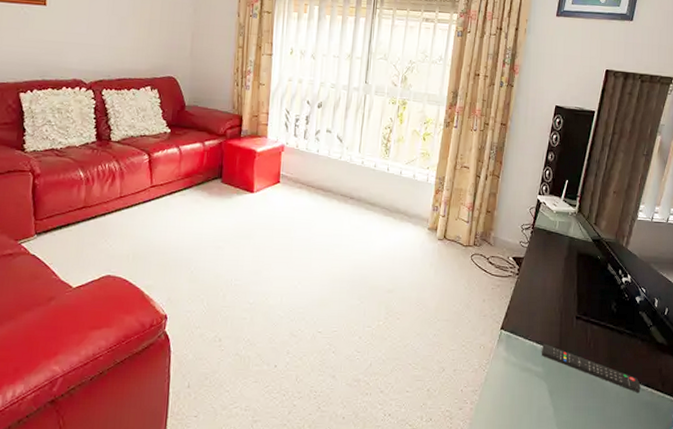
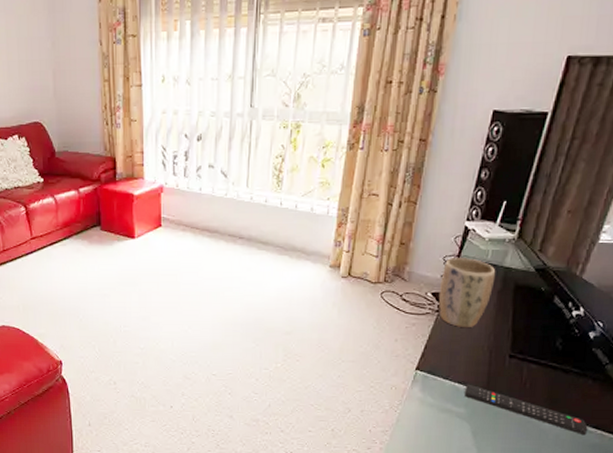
plant pot: none [518,226,563,290] -> present [438,258,496,327]

